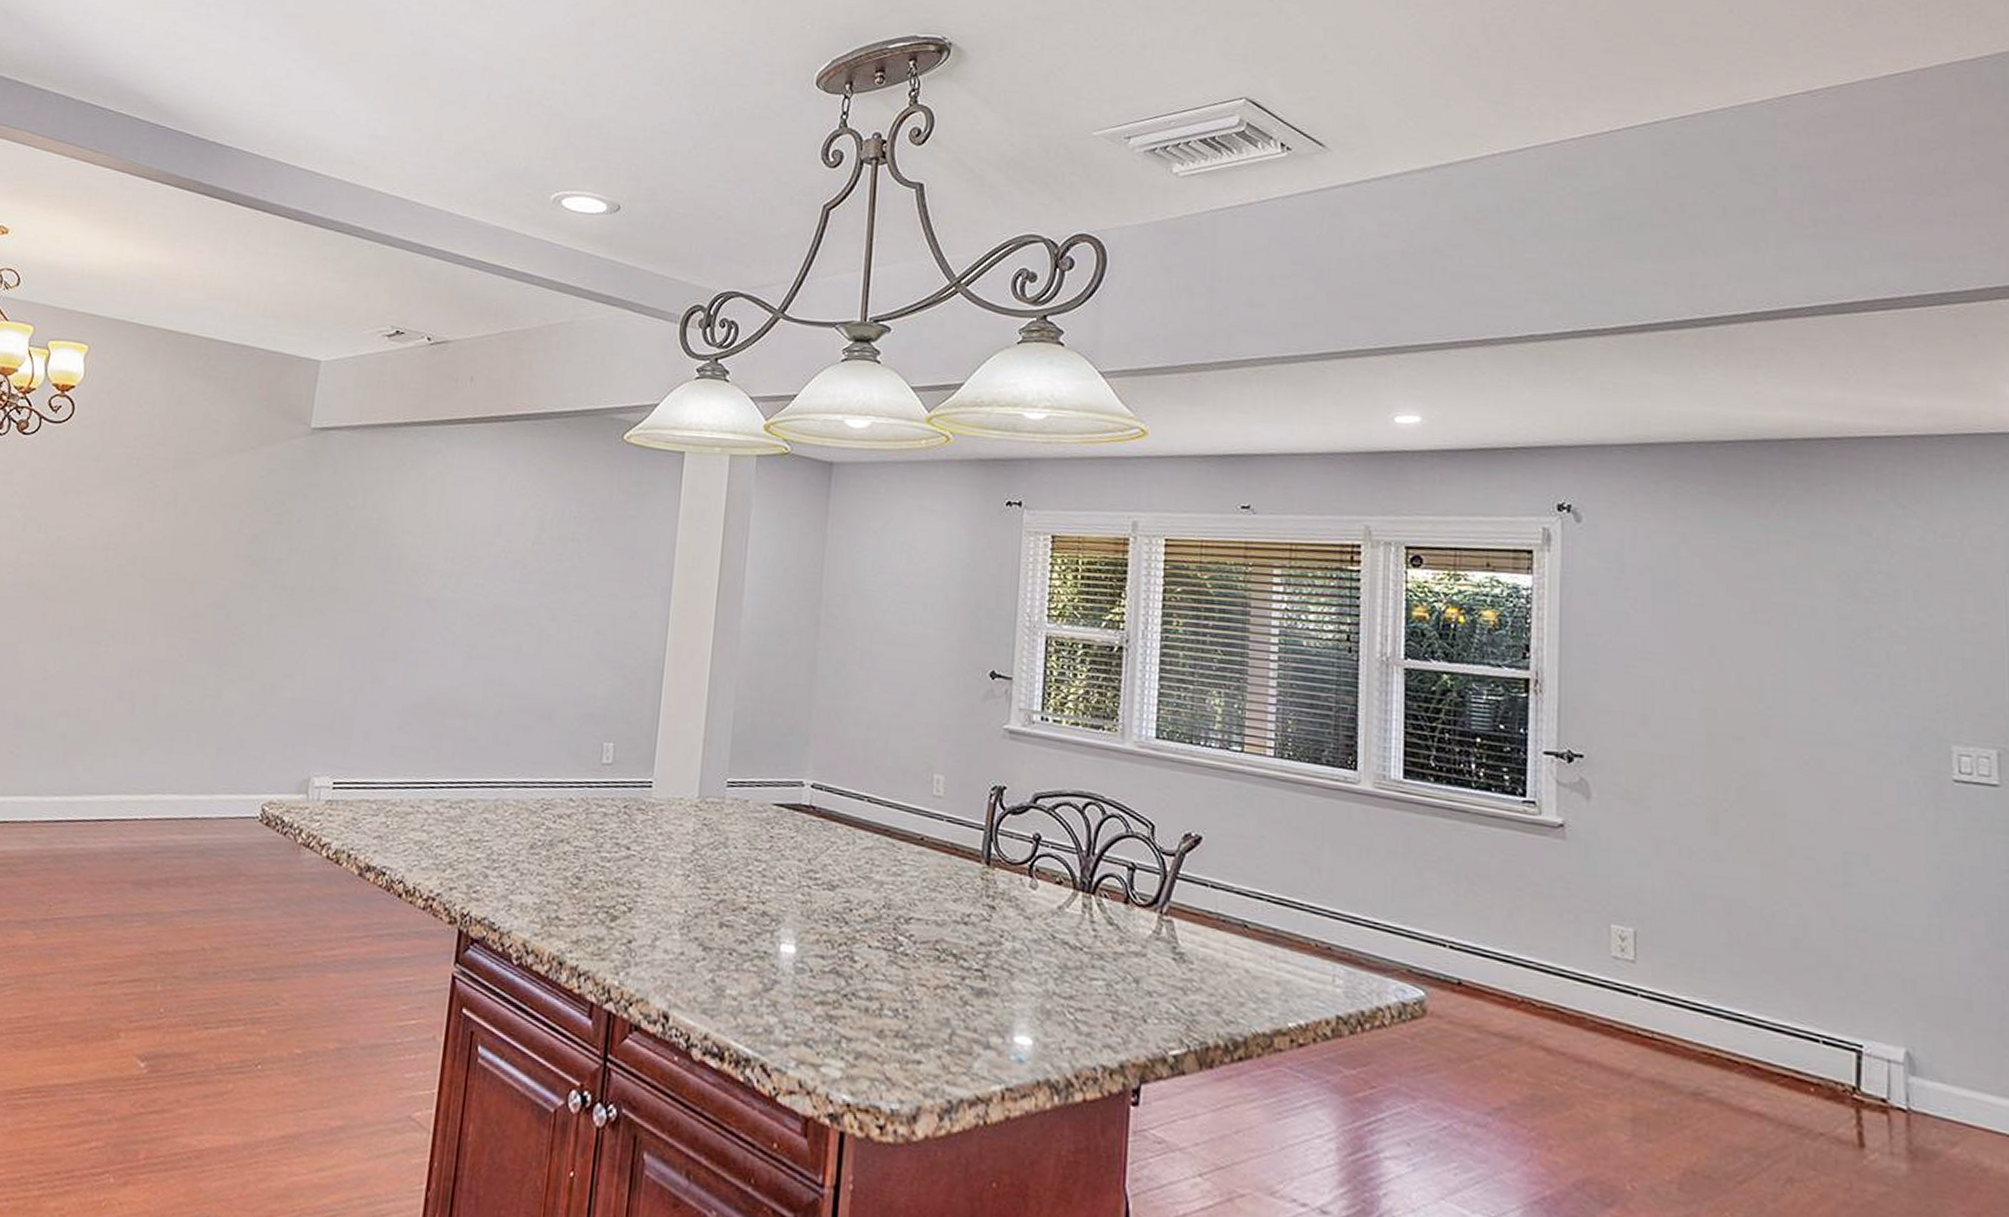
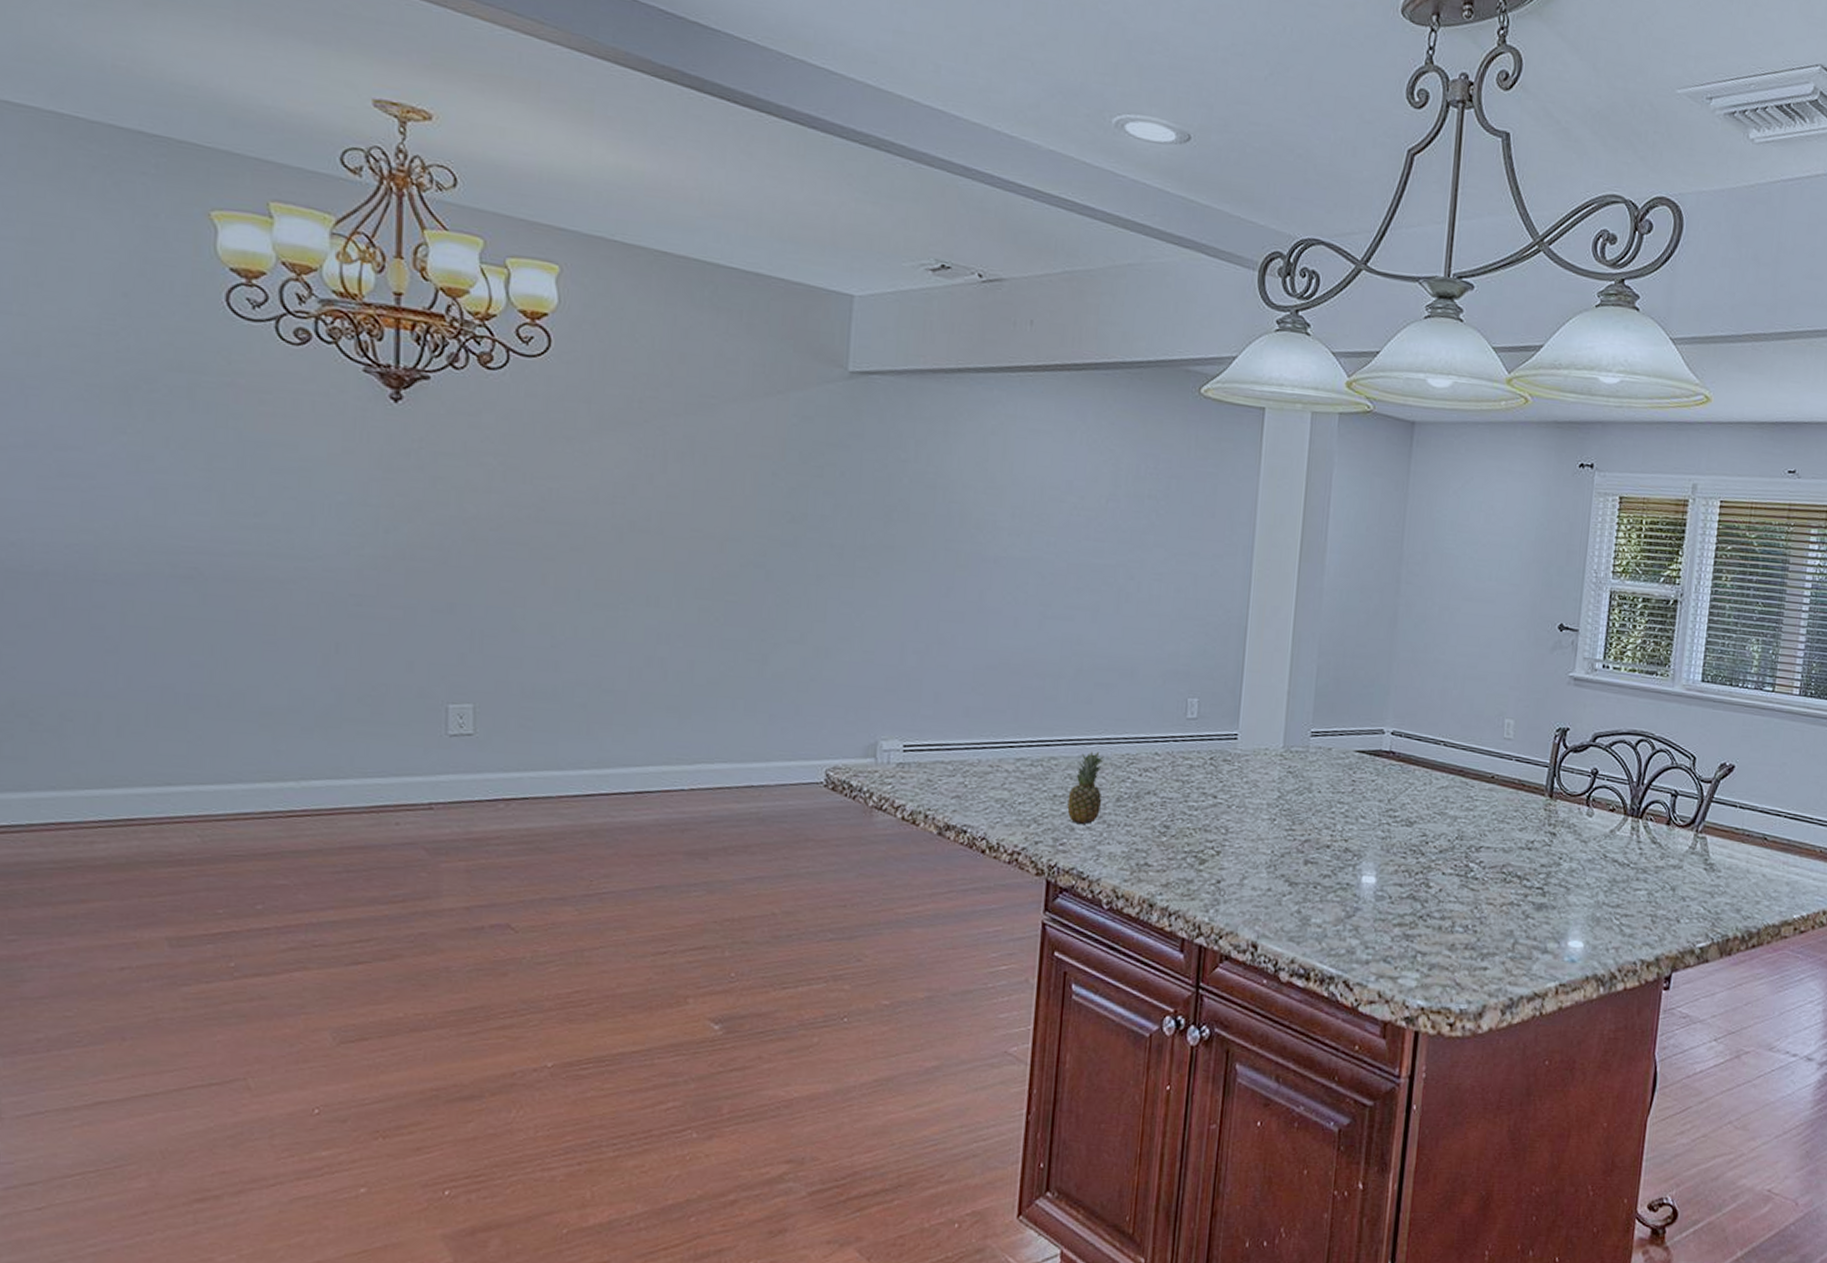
fruit: none [482,794,520,872] -> present [1067,751,1104,824]

